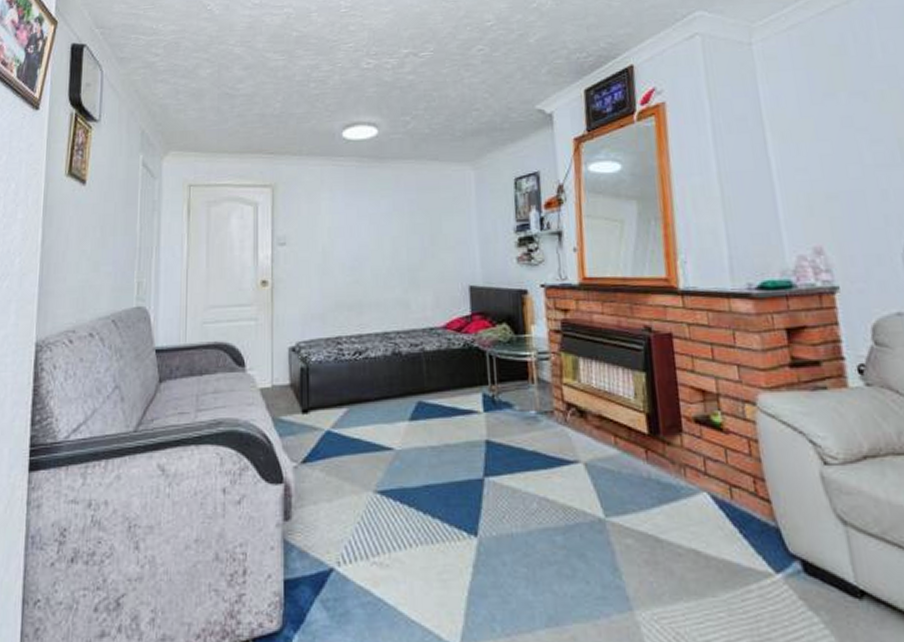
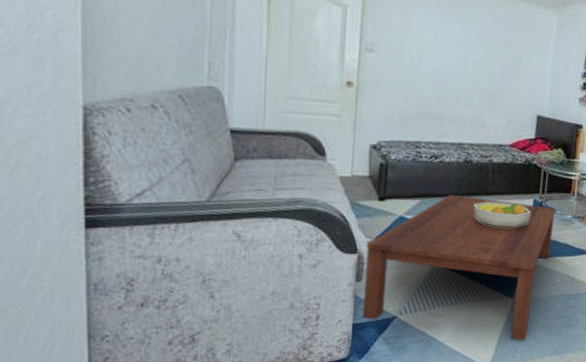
coffee table: none [292,397,517,603] -> present [362,195,556,341]
fruit bowl: none [409,401,482,437] -> present [473,201,531,229]

